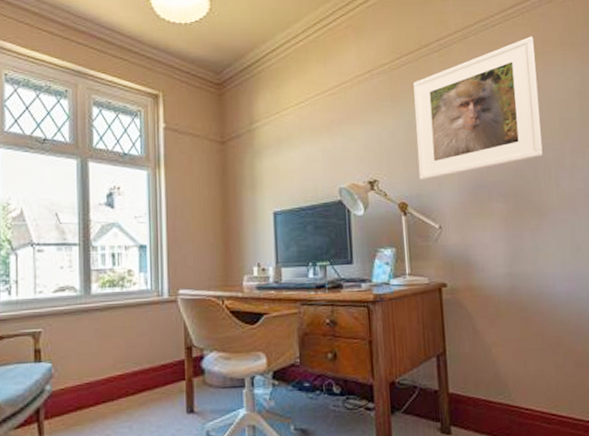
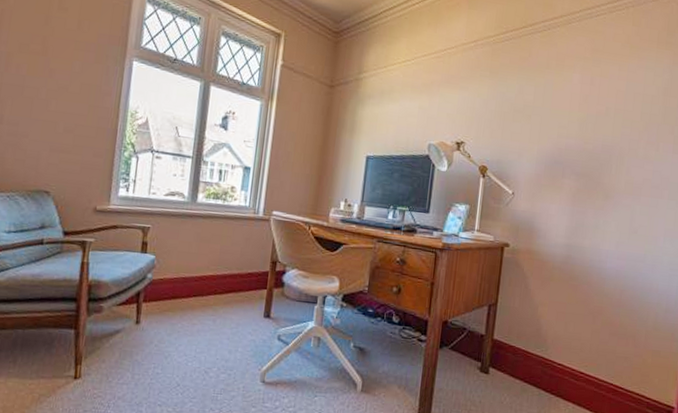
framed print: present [413,36,543,181] -> none [502,30,634,149]

